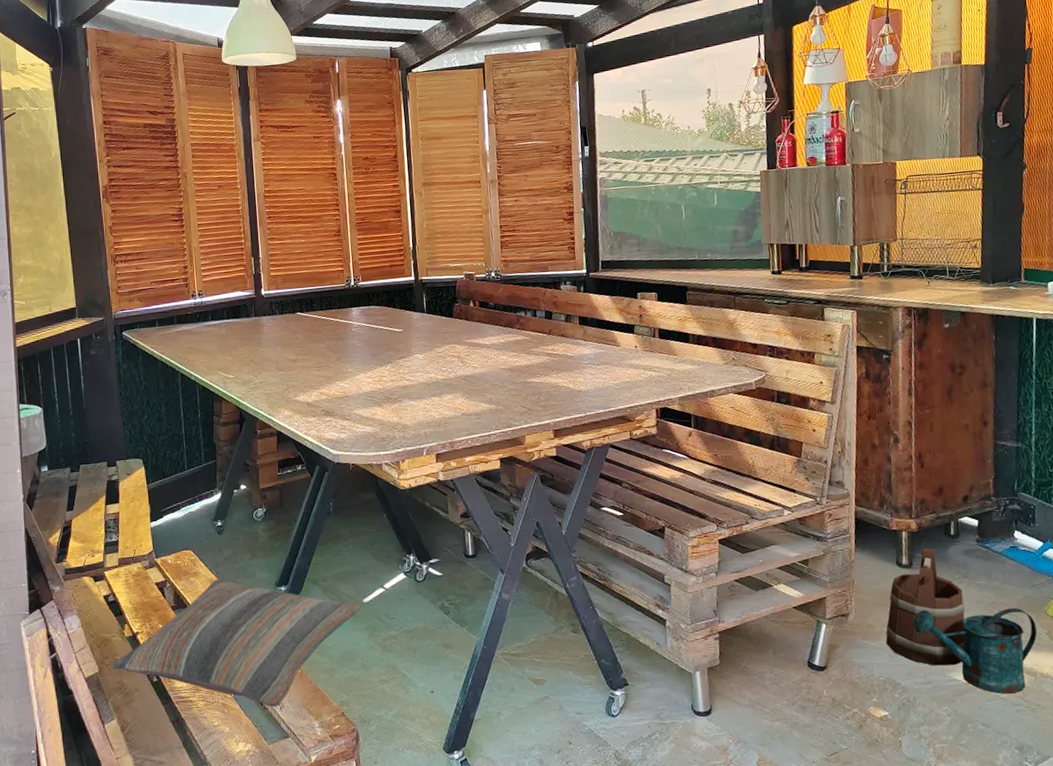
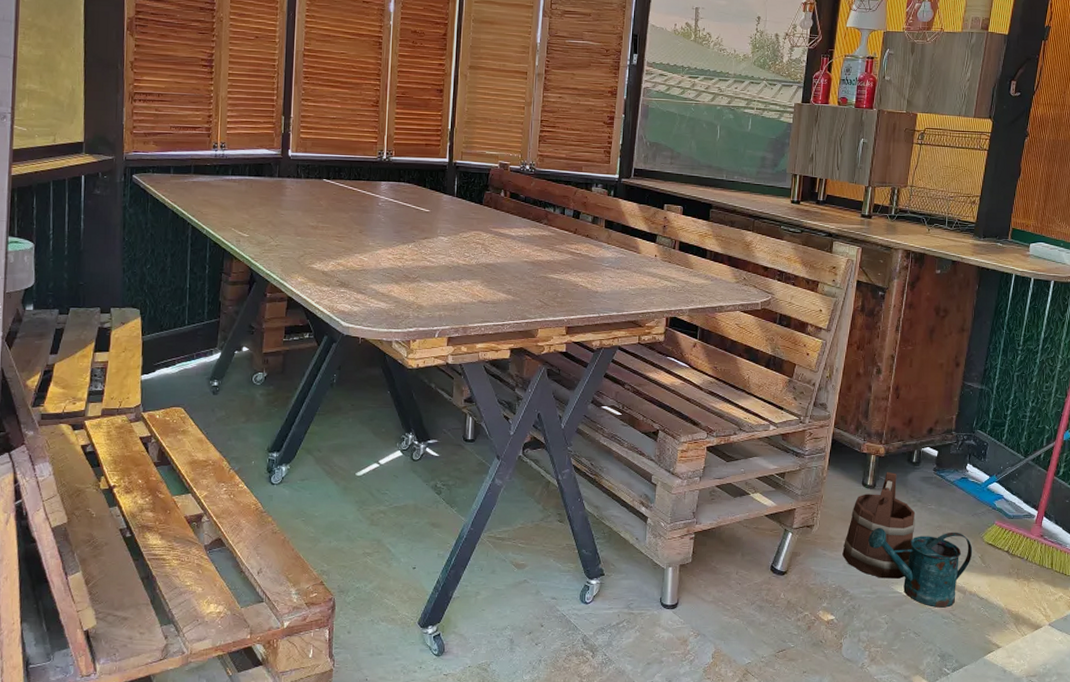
pillow: present [112,579,361,707] -> none [82,439,353,571]

